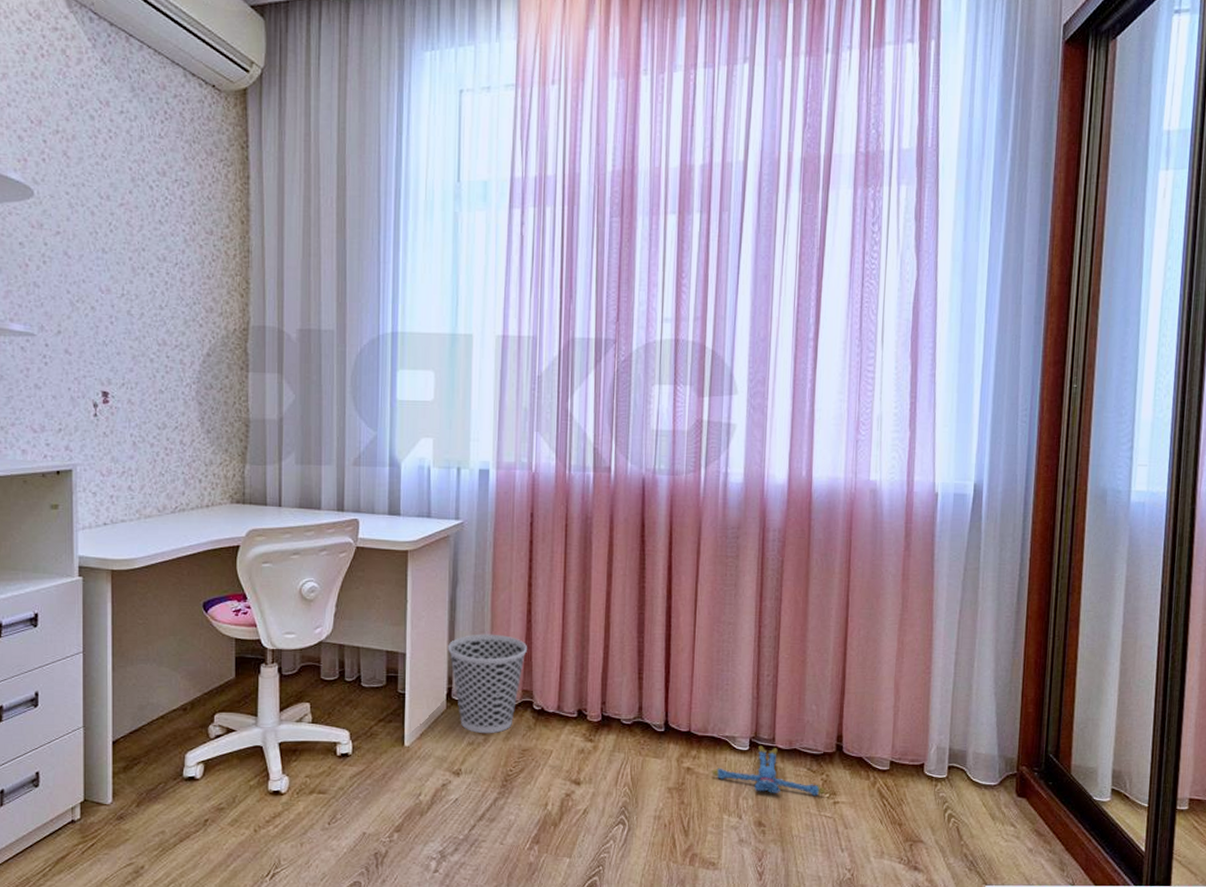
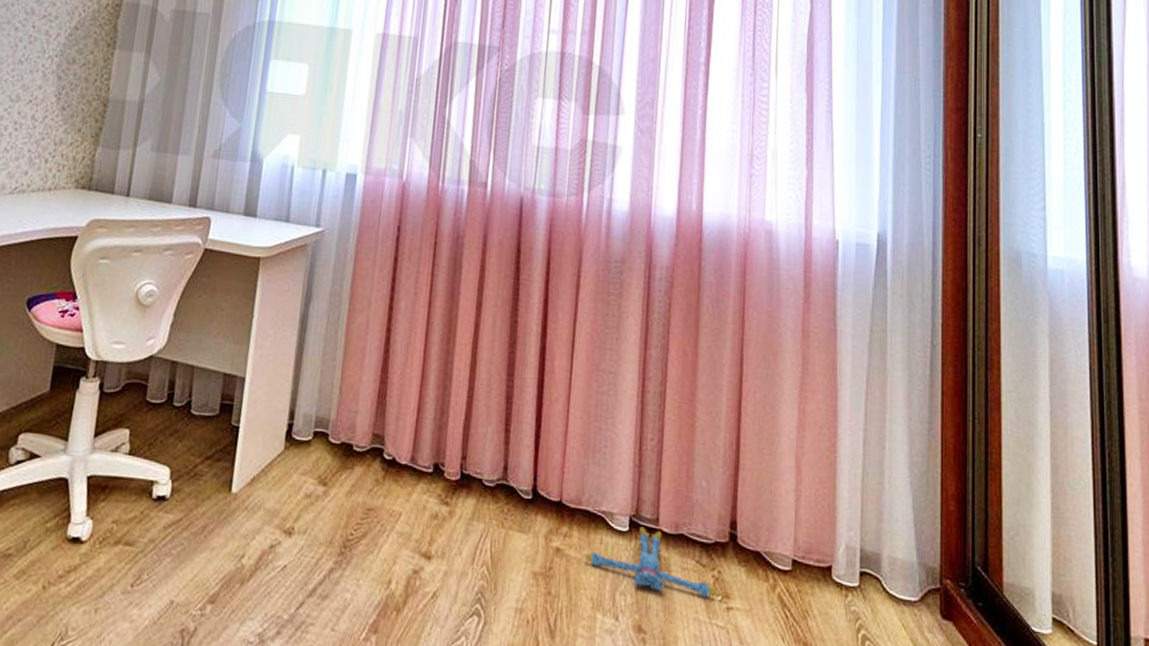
wastebasket: present [448,634,528,734] -> none [293,361,383,486]

